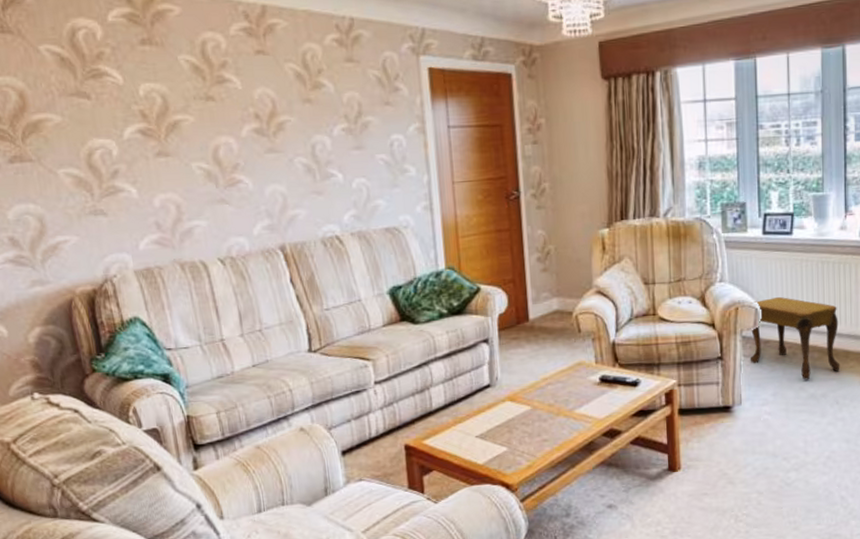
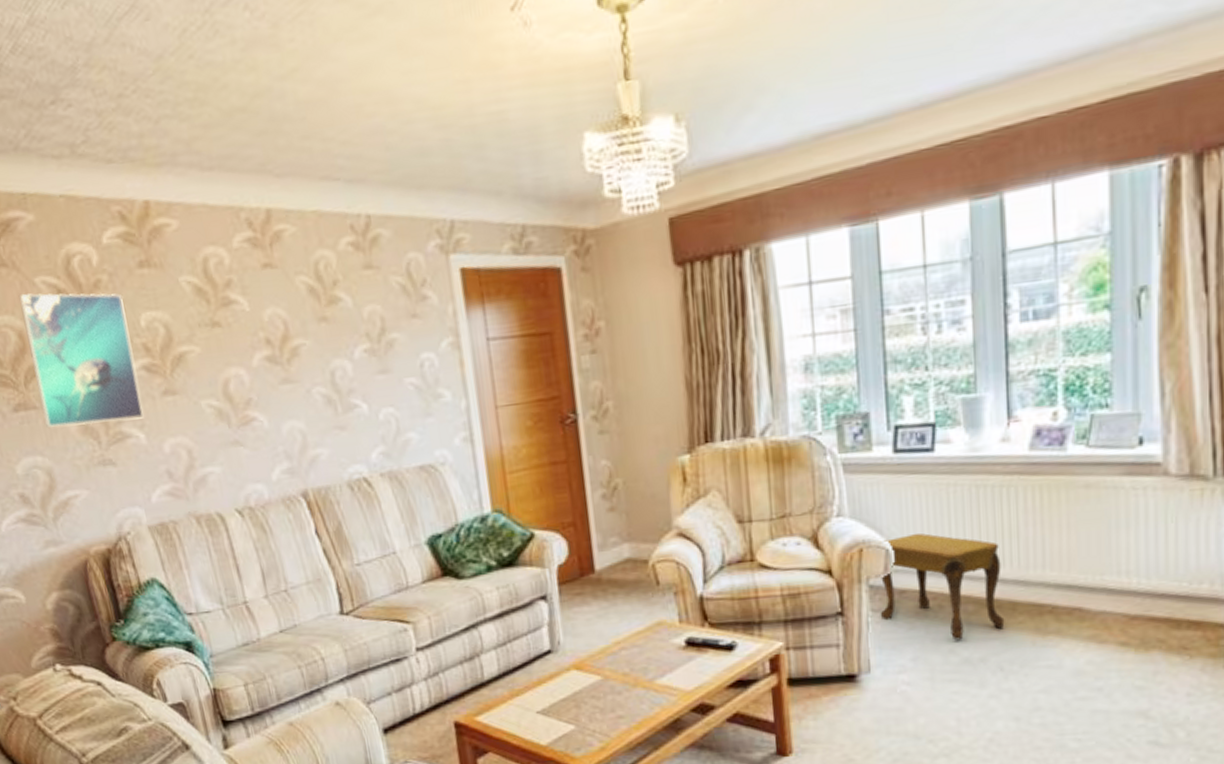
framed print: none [22,58,137,179] -> present [18,293,144,428]

